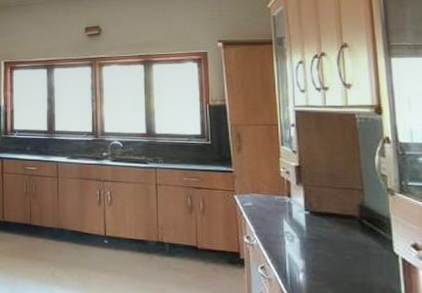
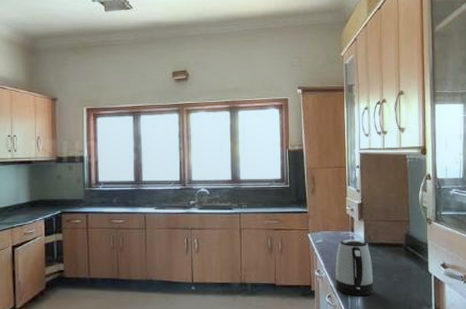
kettle: none [269,205,320,272] -> present [335,239,374,296]

